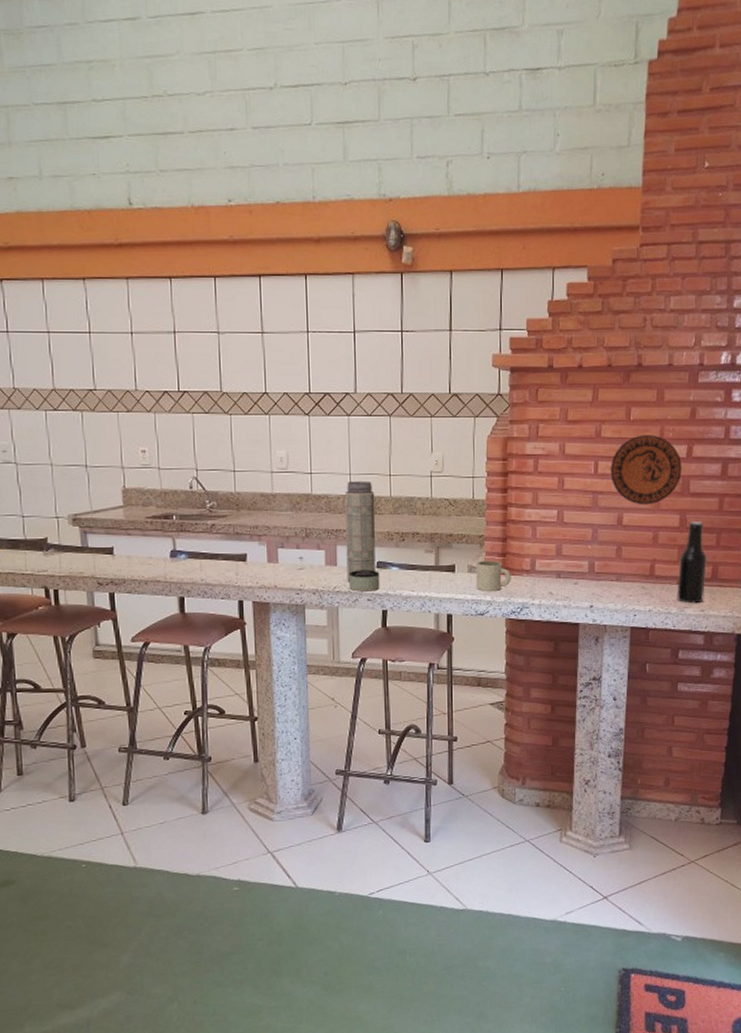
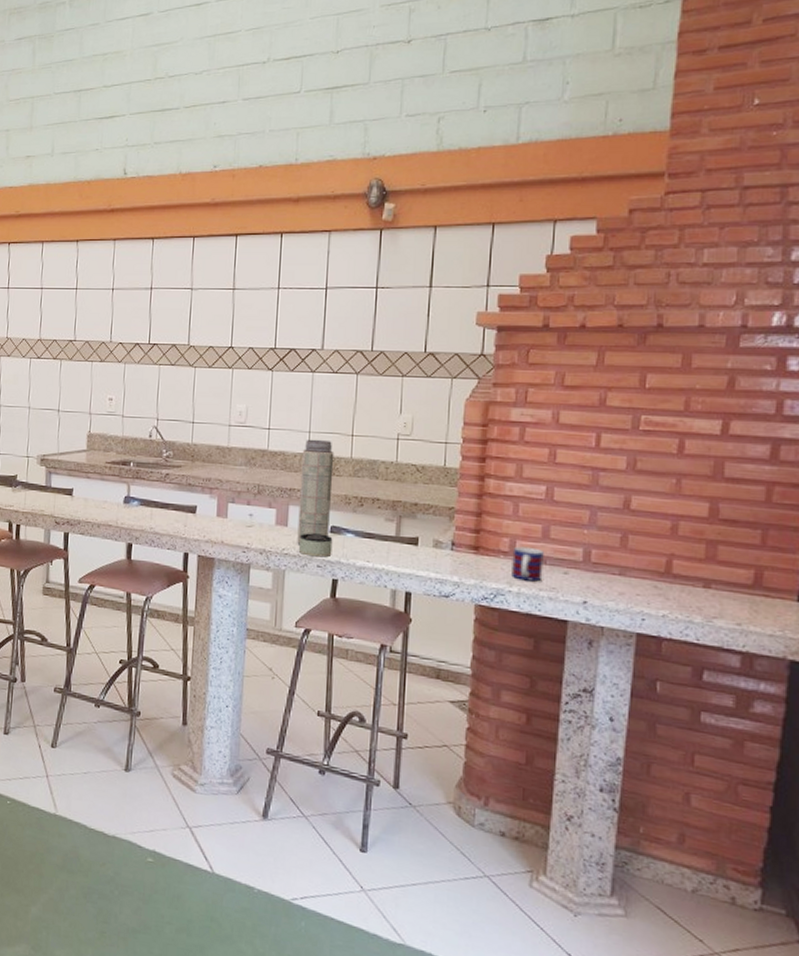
mug: present [475,560,511,591] -> none [441,535,485,572]
mug: none [533,564,558,594] -> present [511,546,544,582]
decorative plate: present [610,435,682,505] -> none [616,405,714,489]
beer bottle: present [677,522,708,604] -> none [702,512,749,615]

